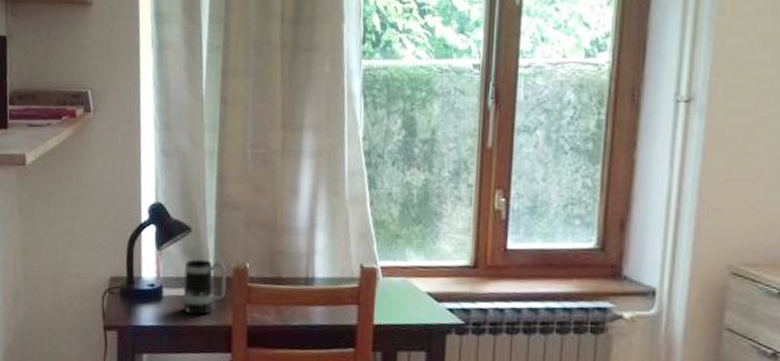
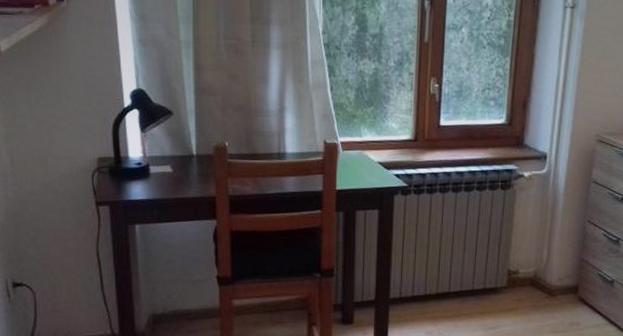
mug: present [183,259,227,315] -> none [169,139,208,188]

